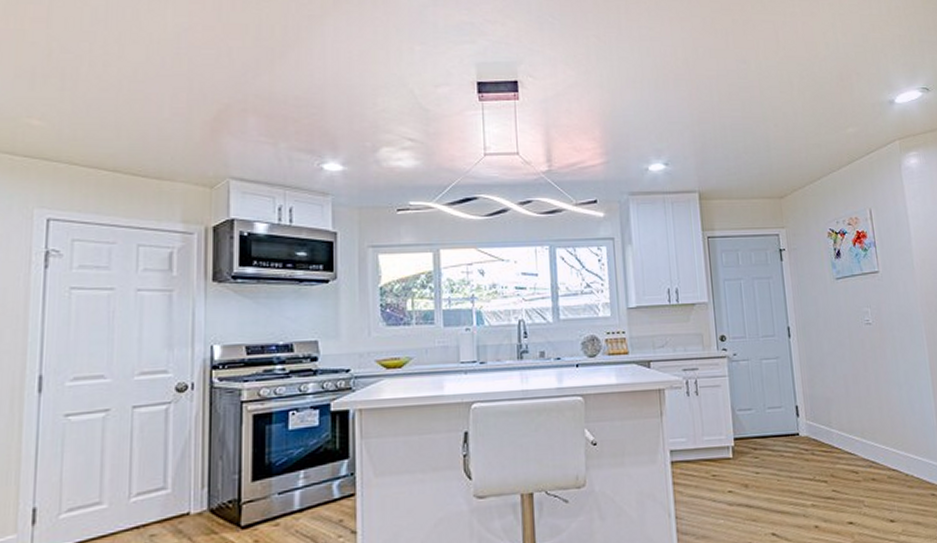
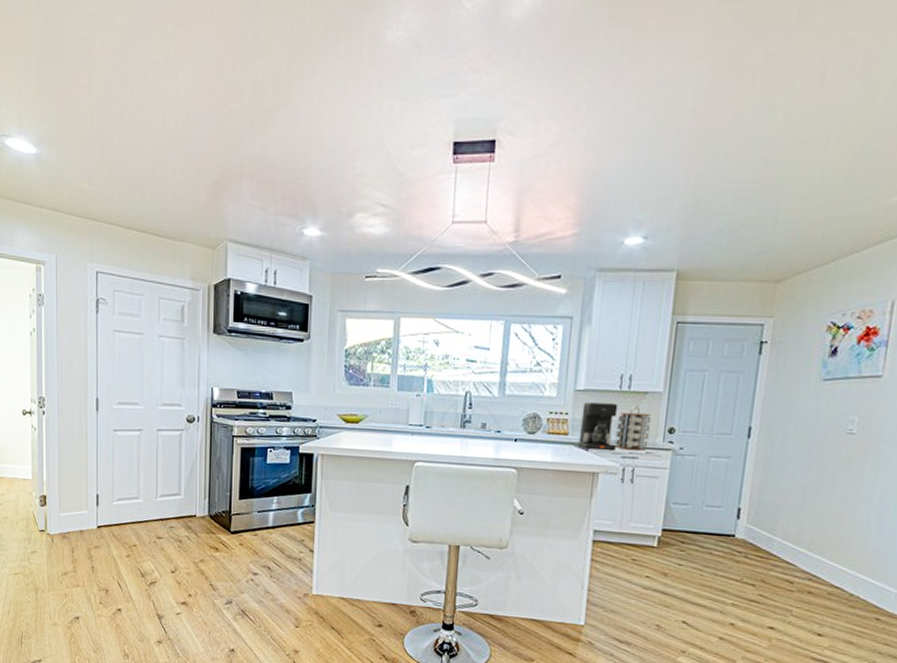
coffee maker: none [637,318,677,367] -> present [577,402,618,451]
spice rack: none [671,318,705,363] -> present [614,406,652,452]

